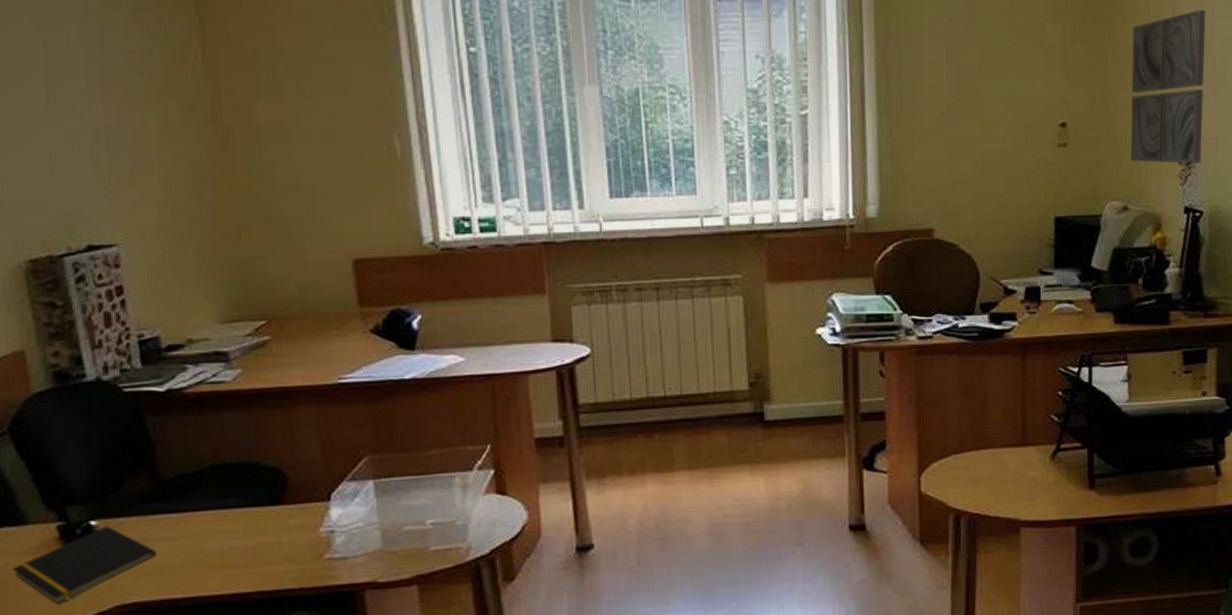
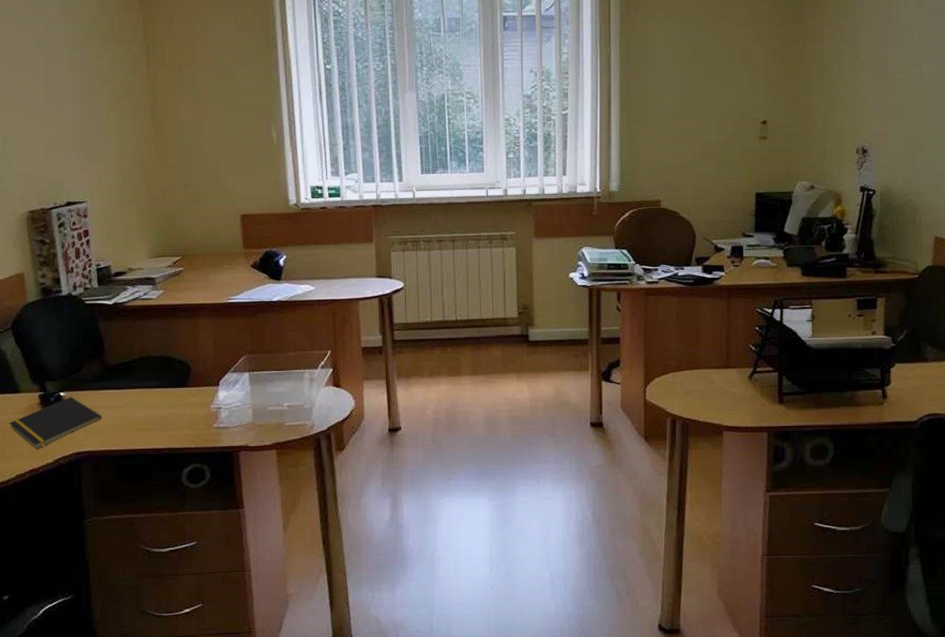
wall art: present [1130,9,1206,164] -> none [817,33,881,153]

